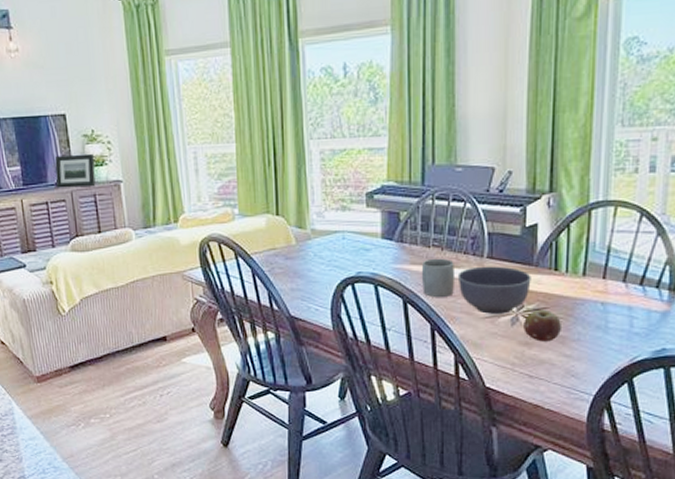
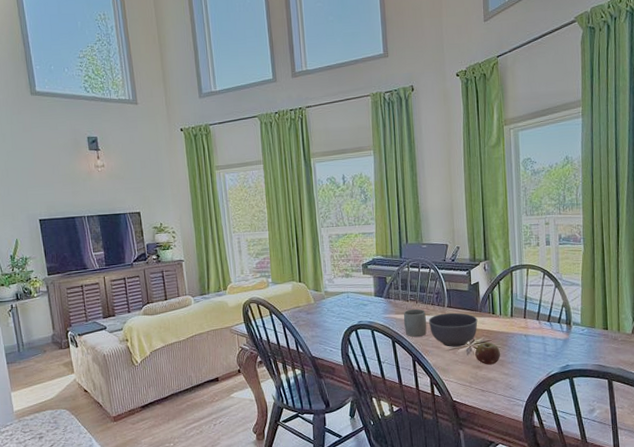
picture frame: present [55,153,96,188] -> none [131,240,163,267]

